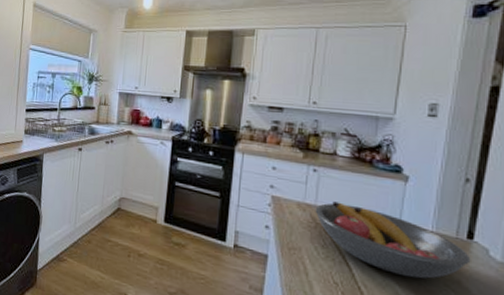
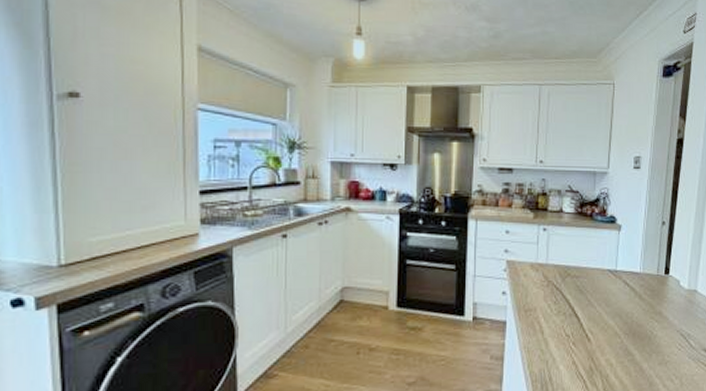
fruit bowl: present [315,201,471,279] -> none [546,257,668,317]

